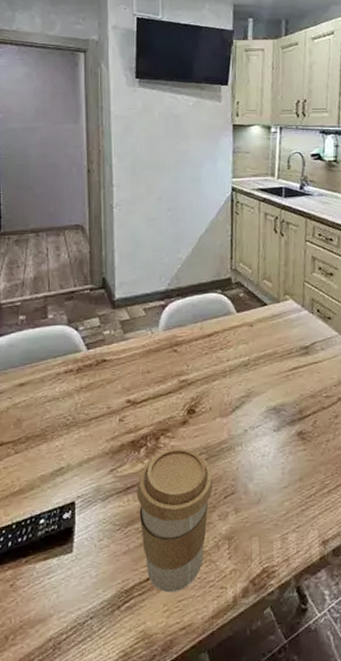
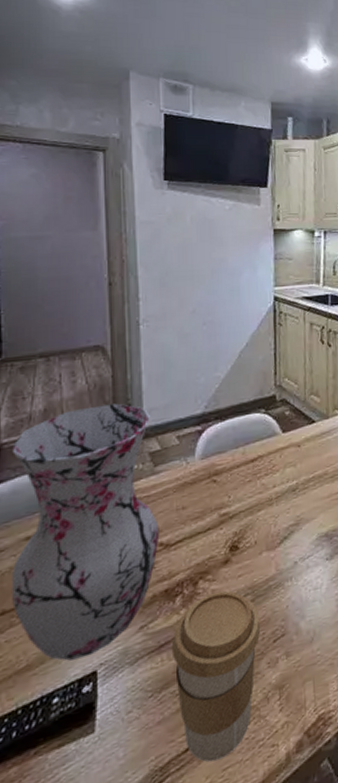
vase: none [9,276,128,490] -> present [12,403,160,661]

